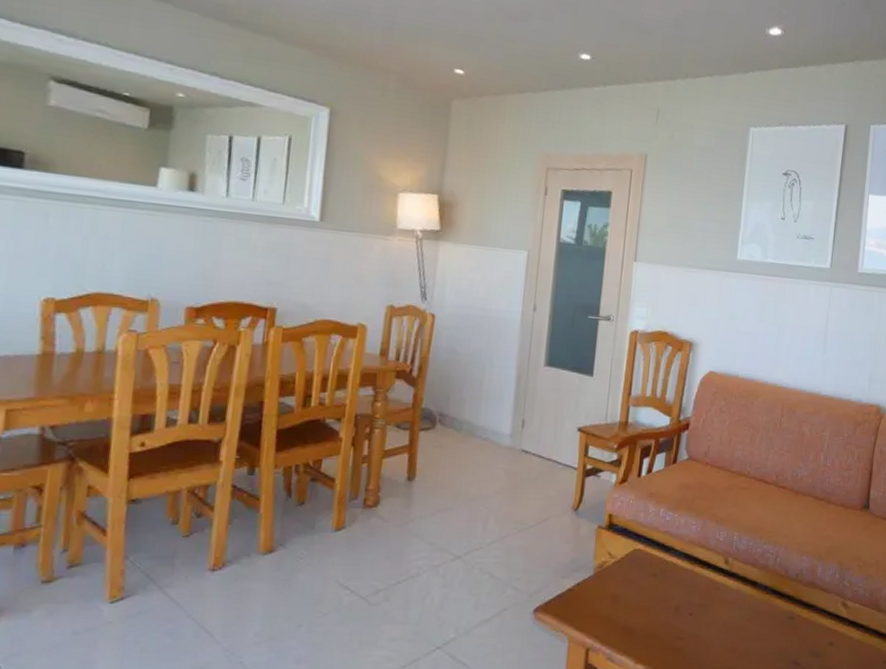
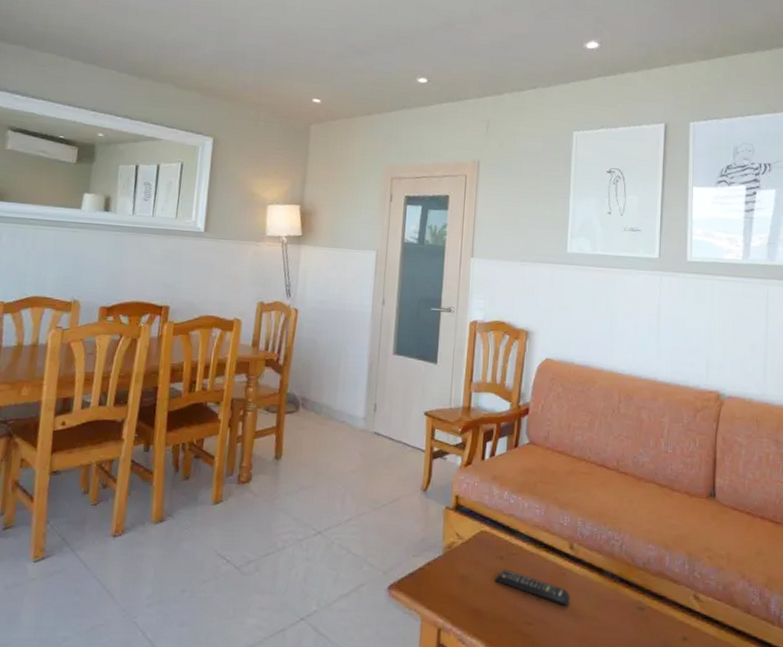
remote control: none [646,586,723,619] -> present [494,569,570,606]

